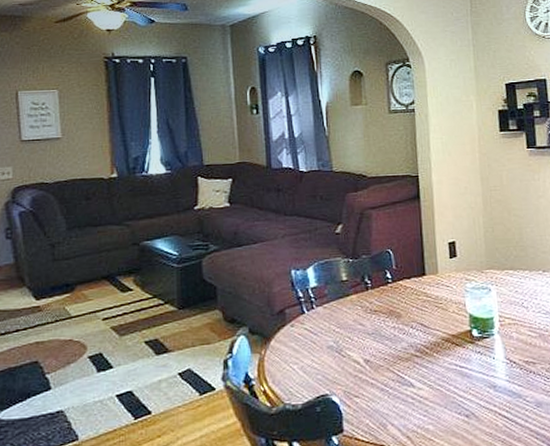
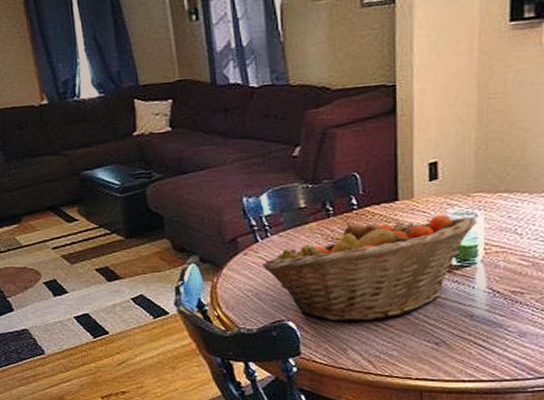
fruit basket: none [308,289,491,395] -> present [262,215,477,322]

